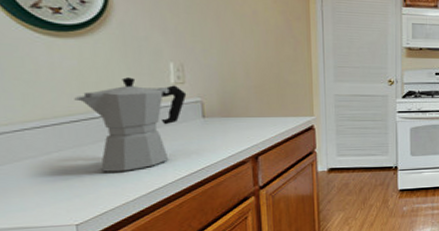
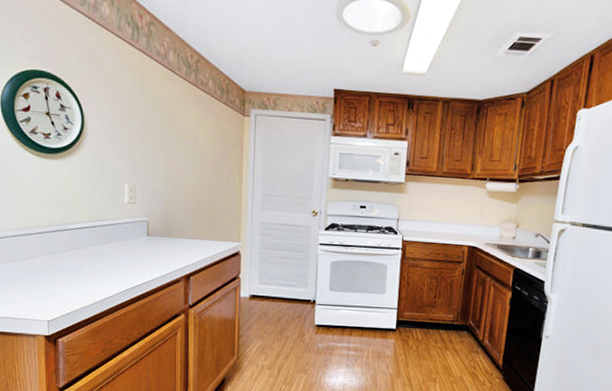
moka pot: present [74,77,187,172] -> none [54,195,136,279]

